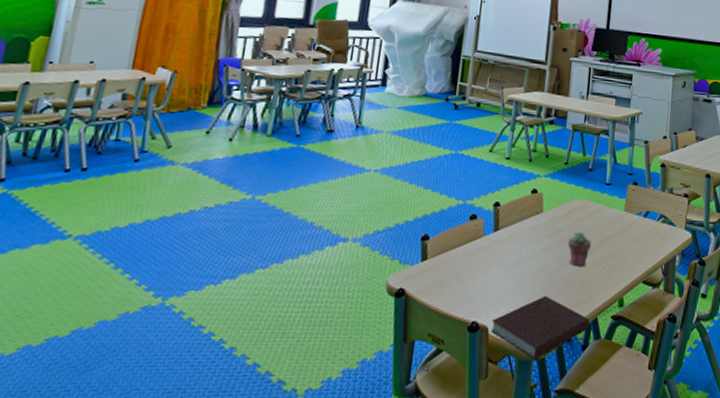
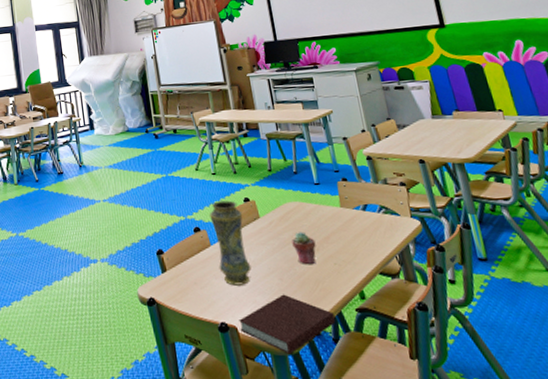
vase: none [486,188,527,283] -> present [209,200,252,286]

